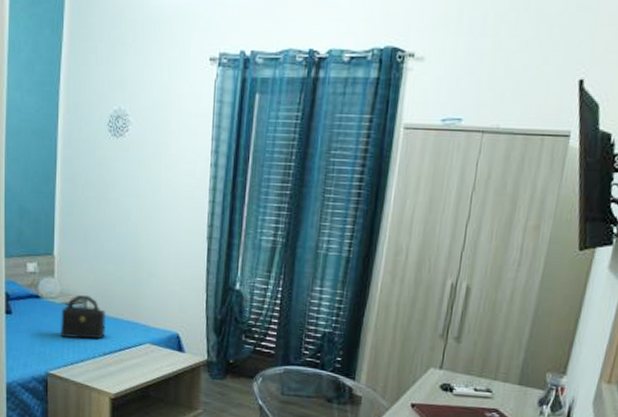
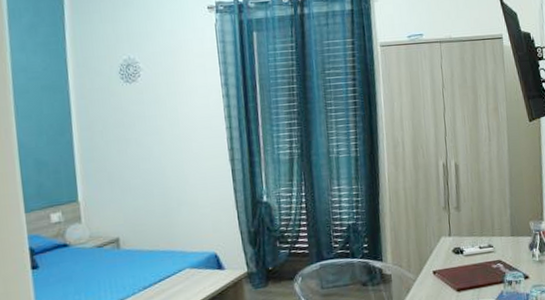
handbag: present [60,295,106,340] -> none [93,234,143,280]

